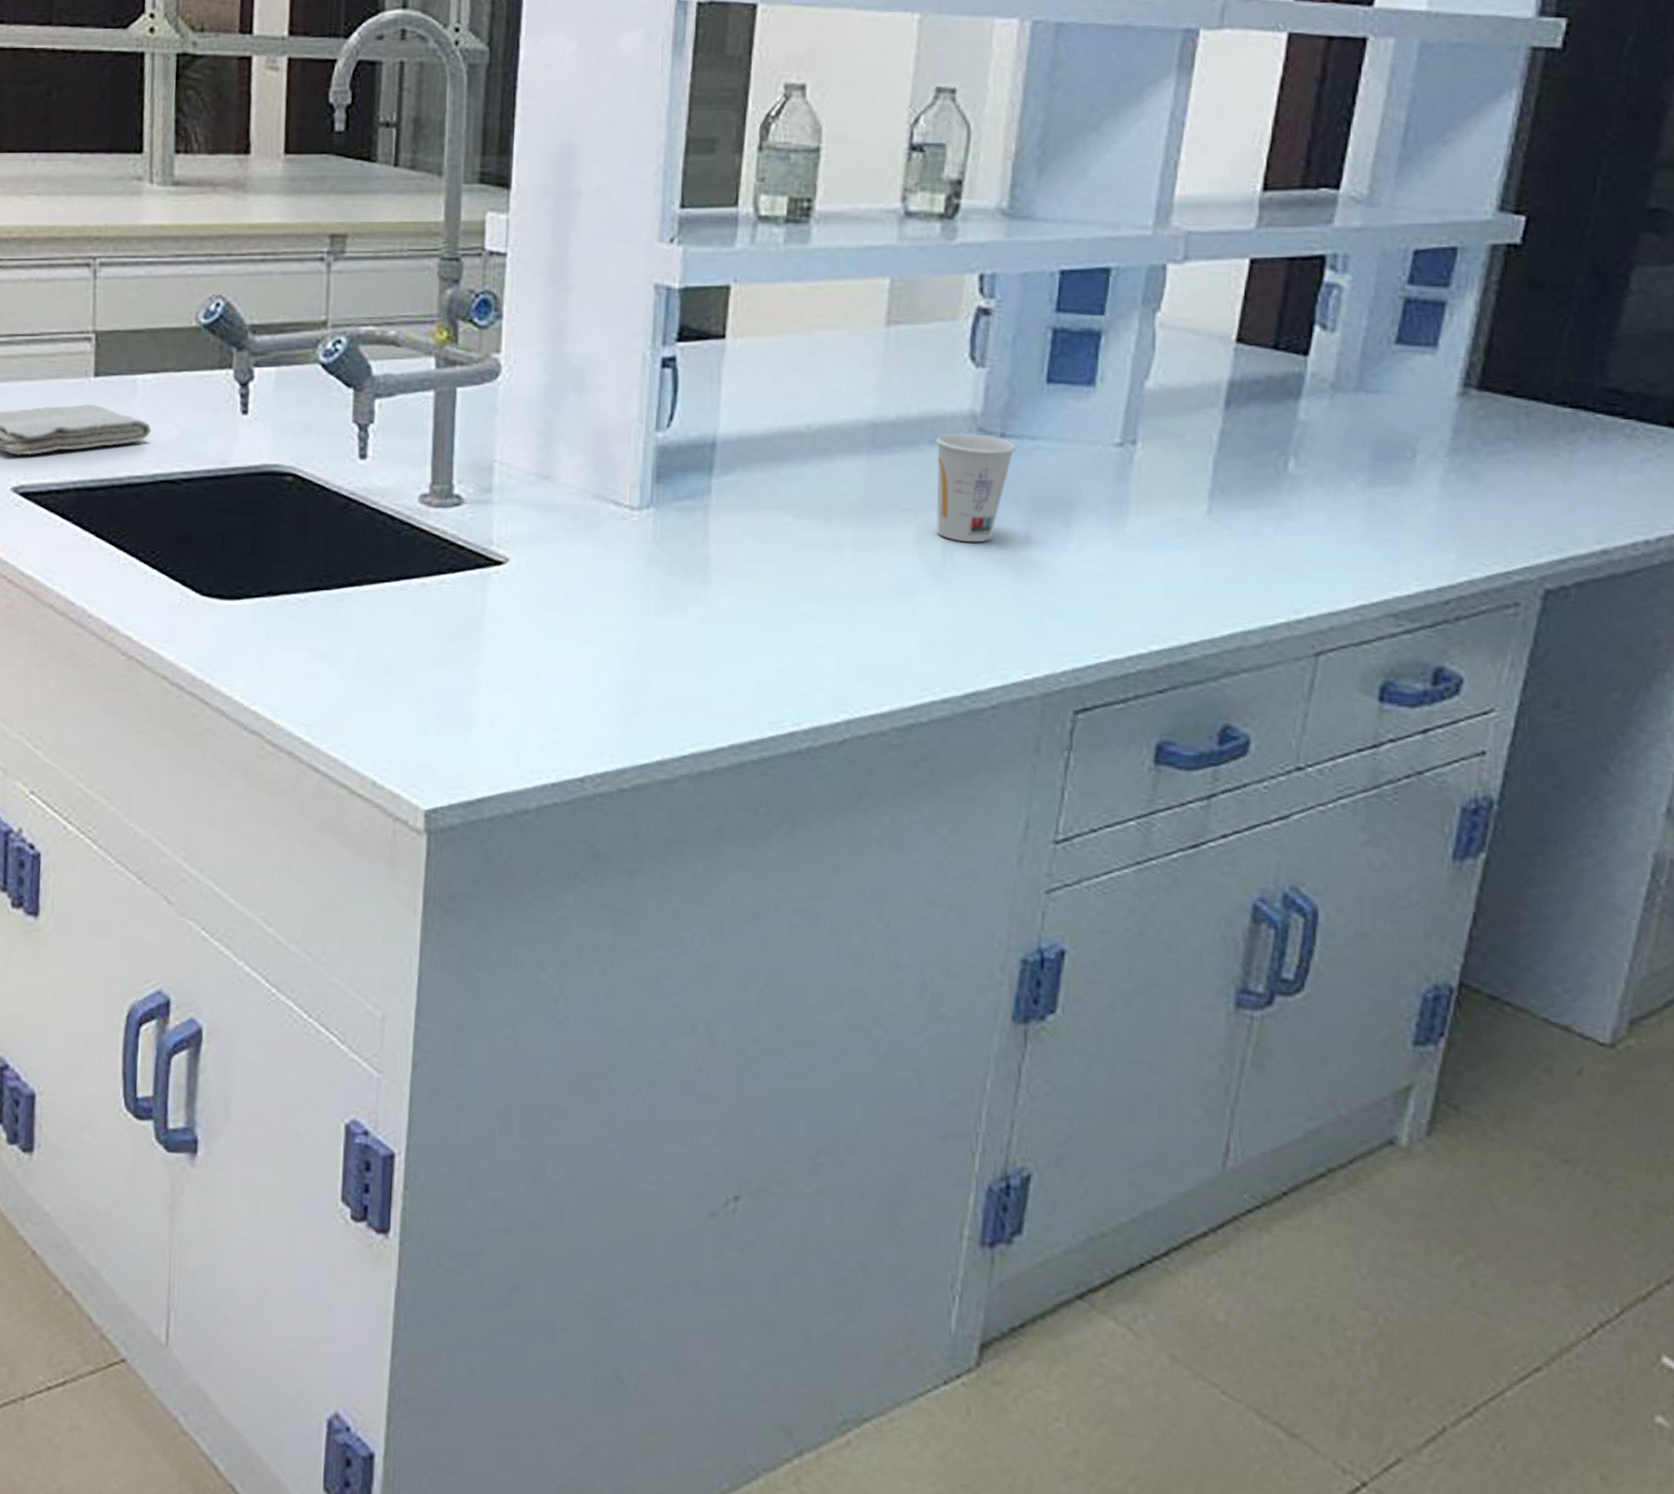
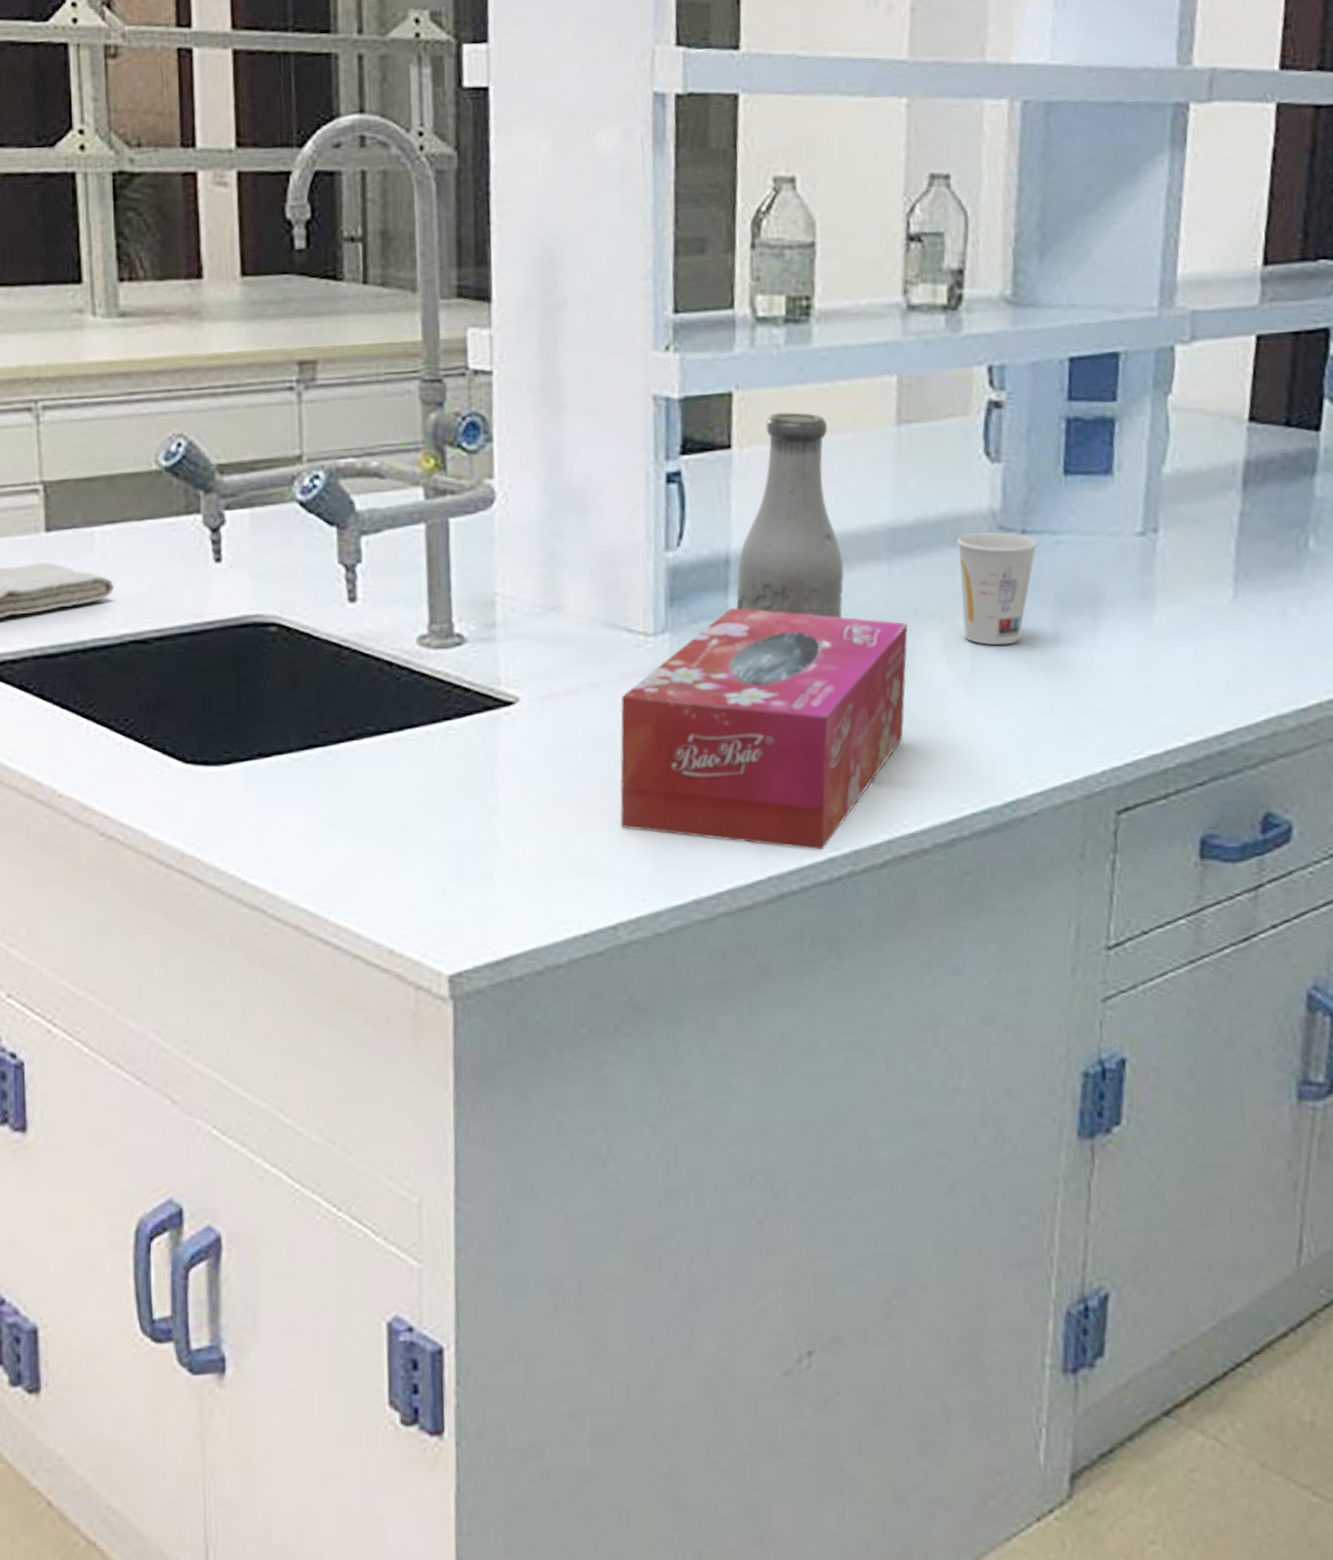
tissue box: none [594,488,883,725] -> present [620,607,909,851]
bottle: none [719,307,825,505] -> present [736,412,844,618]

